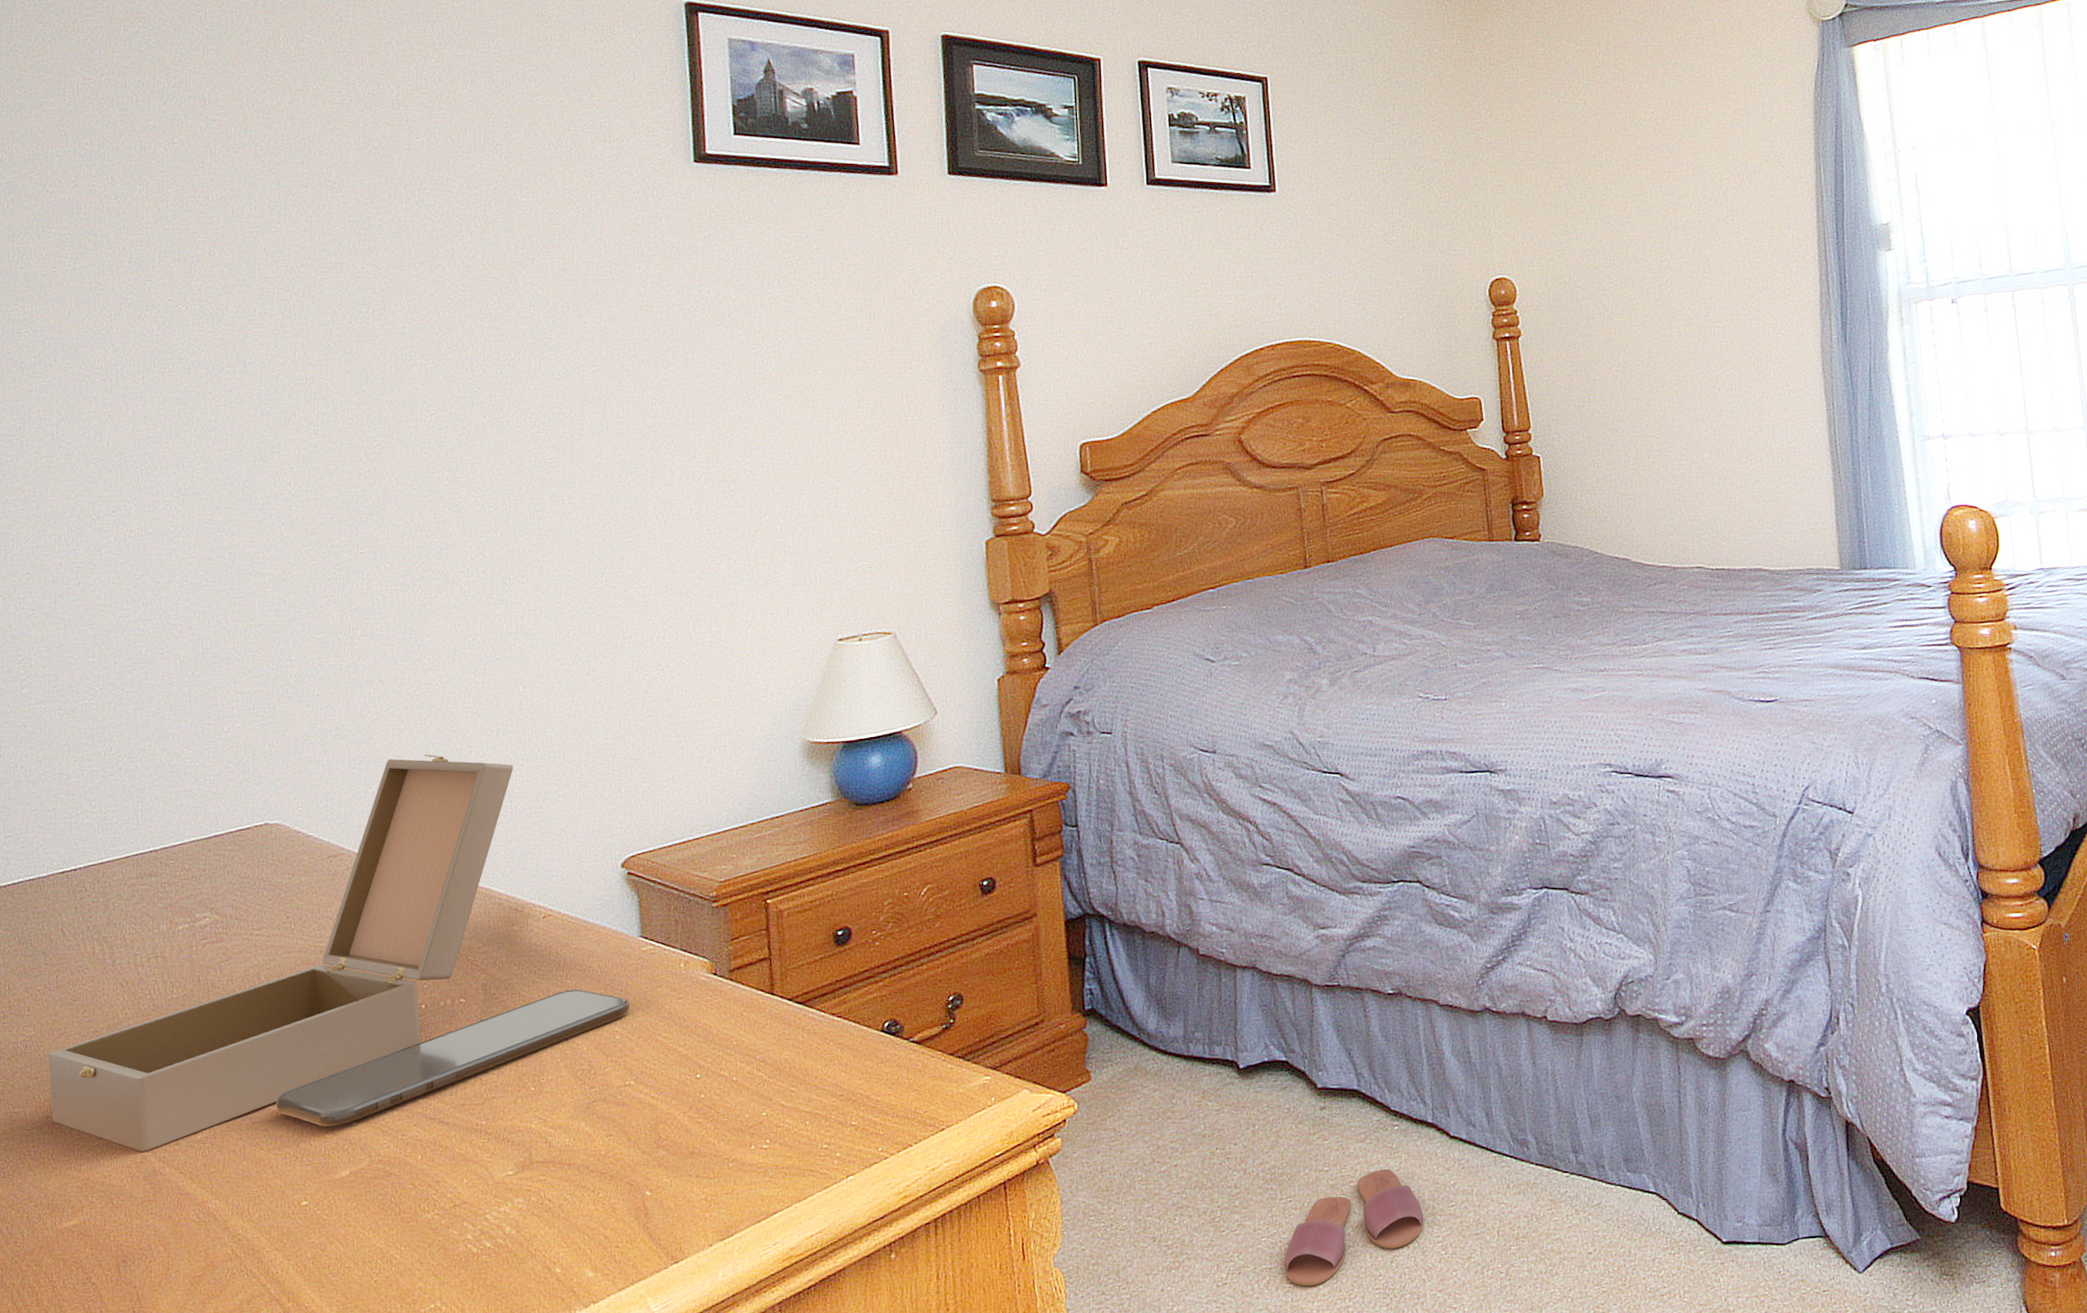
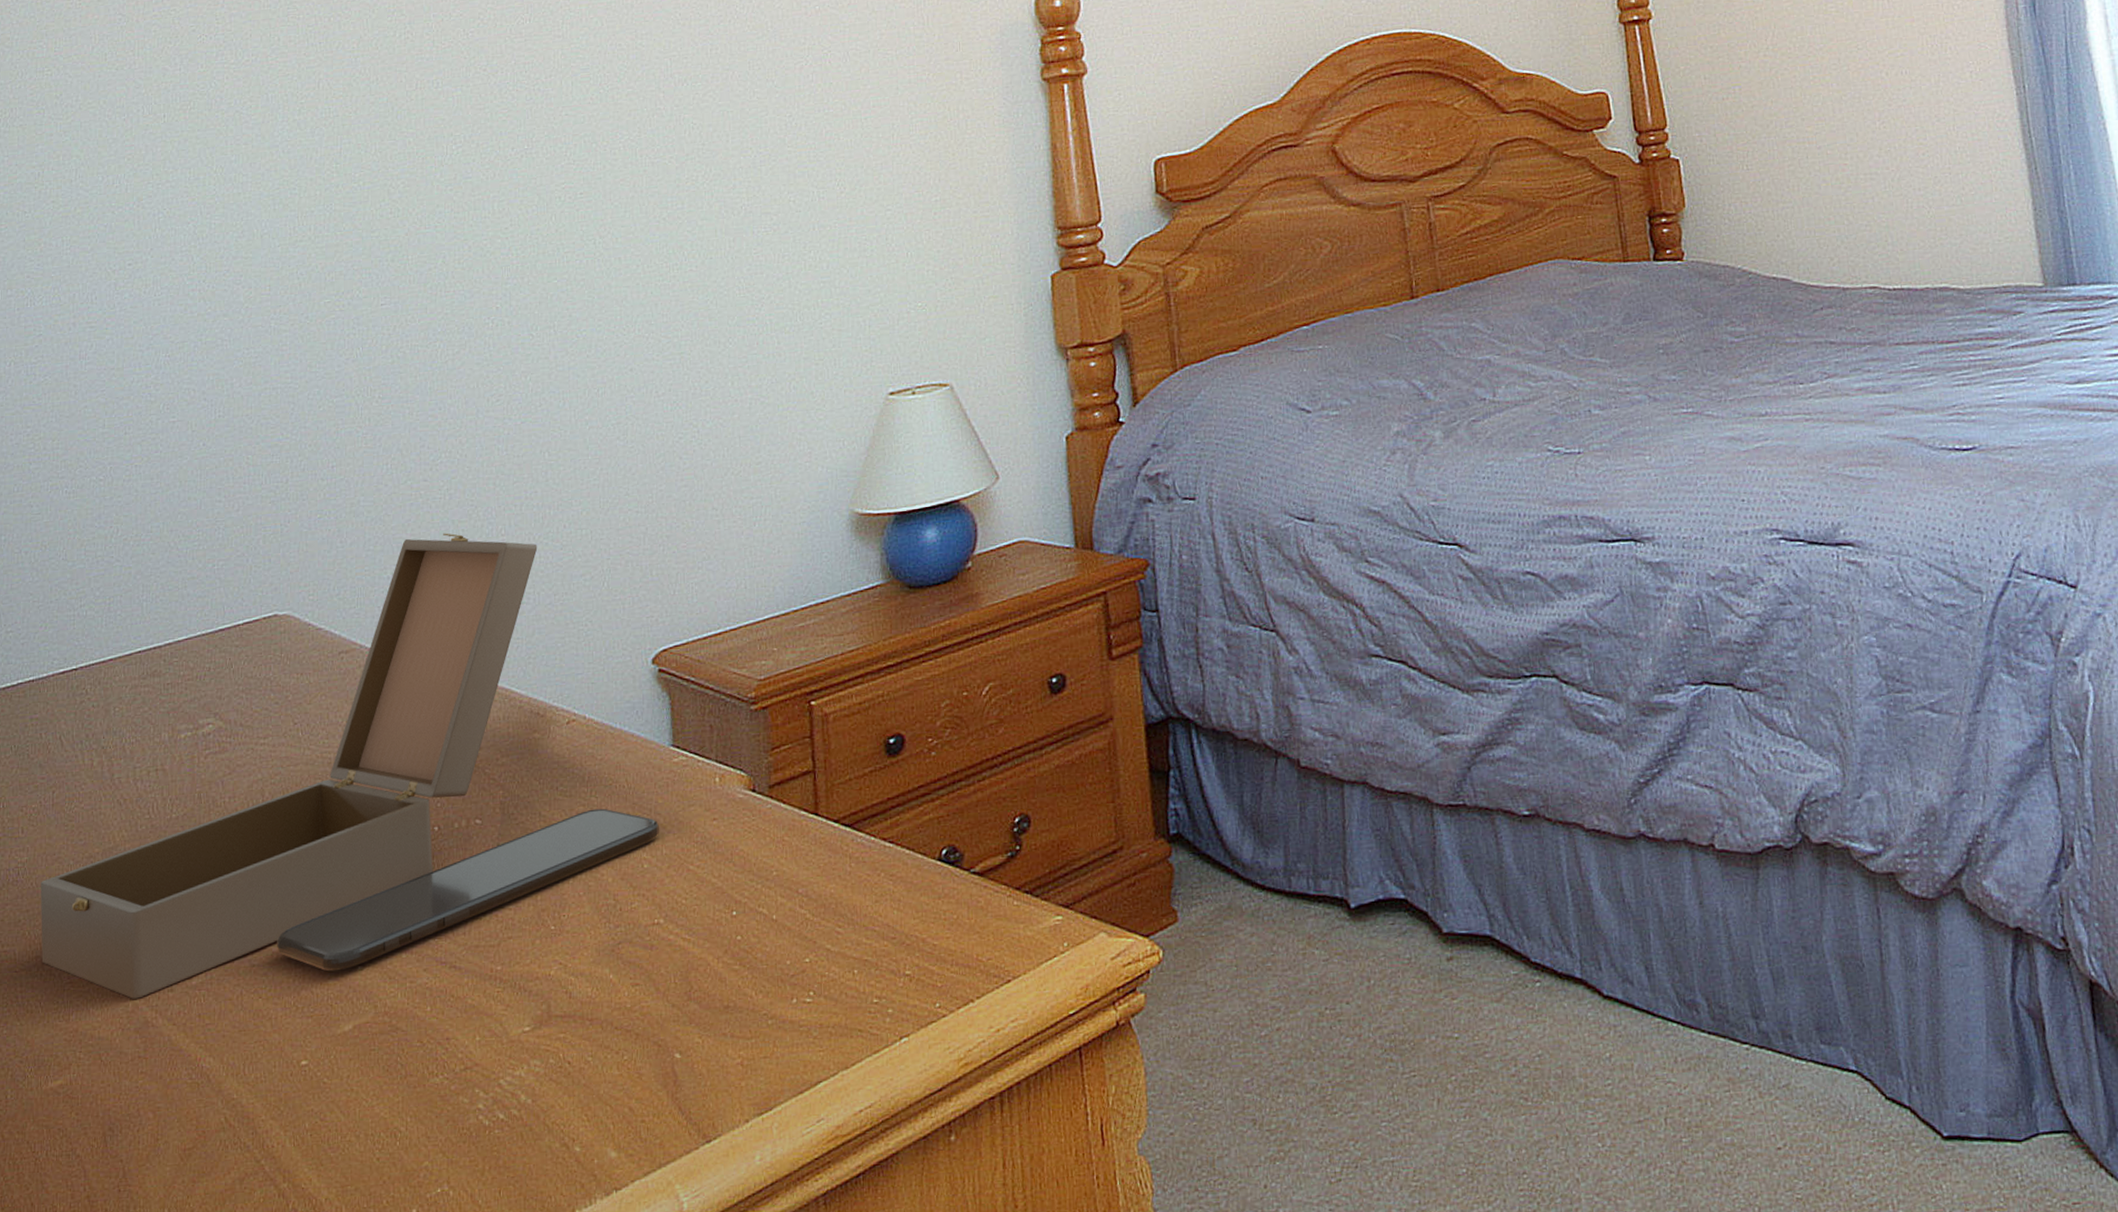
slippers: present [1284,1168,1424,1287] -> none [1408,1036,1575,1186]

